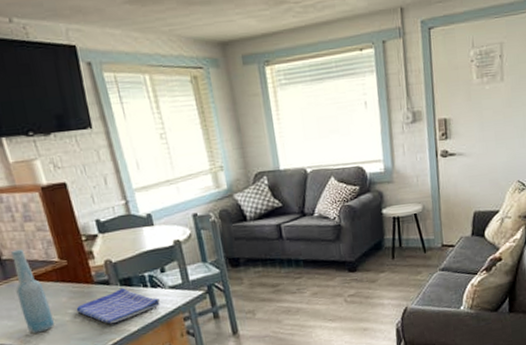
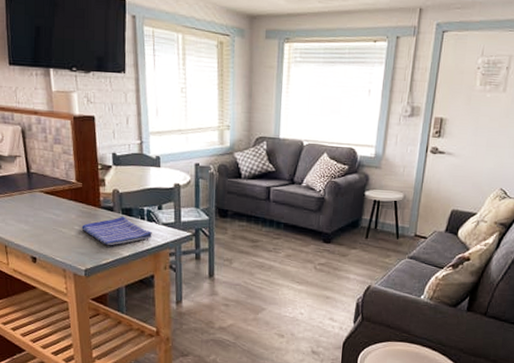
bottle: present [11,249,55,334] -> none [36,166,62,241]

